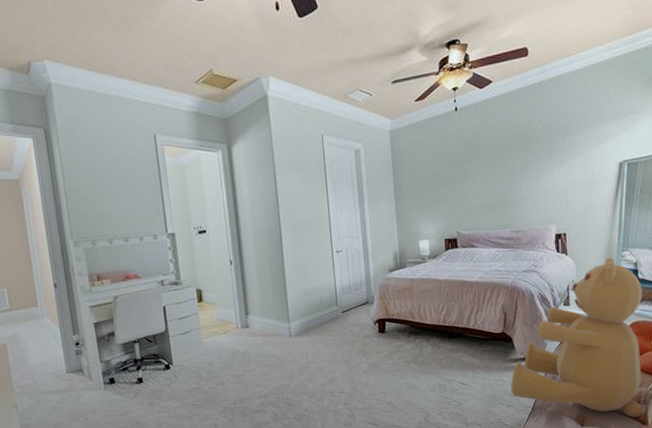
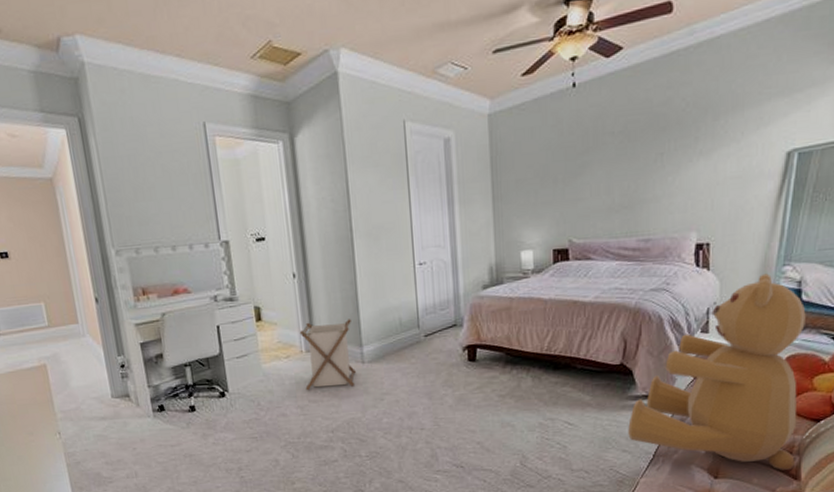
laundry basket: none [235,298,284,362] -> present [299,319,356,391]

